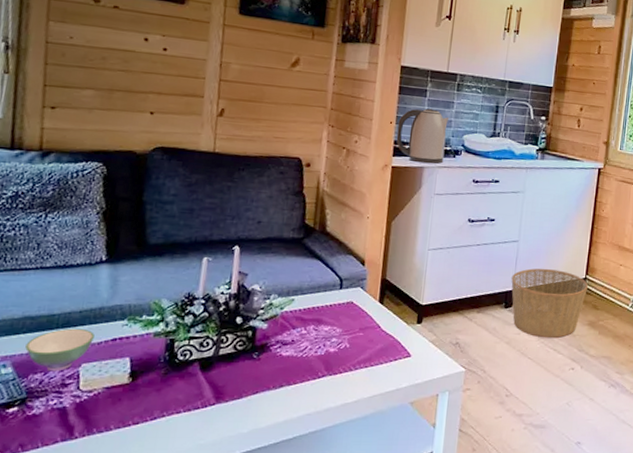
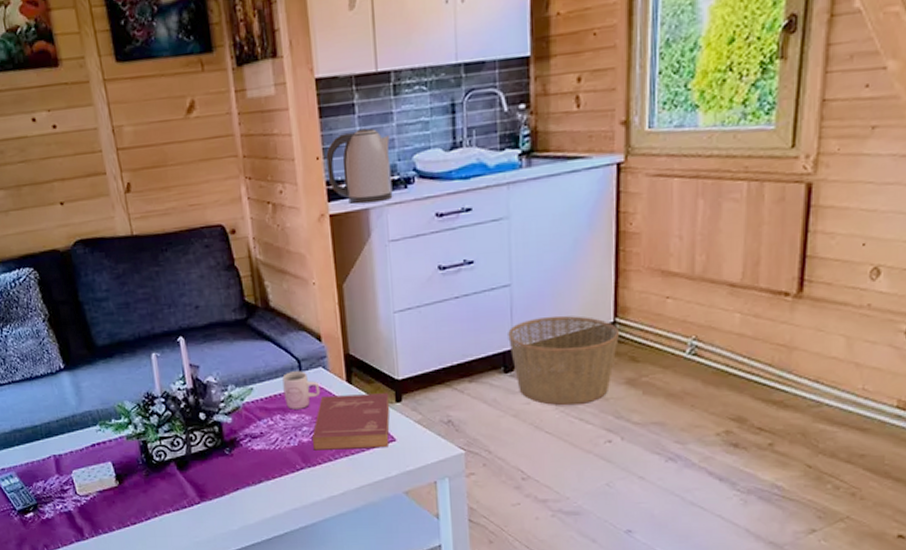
bowl: present [25,328,95,372] -> none [22,437,76,479]
mug: none [321,288,356,322] -> present [282,371,321,410]
book: none [338,313,413,362] -> present [311,393,390,450]

